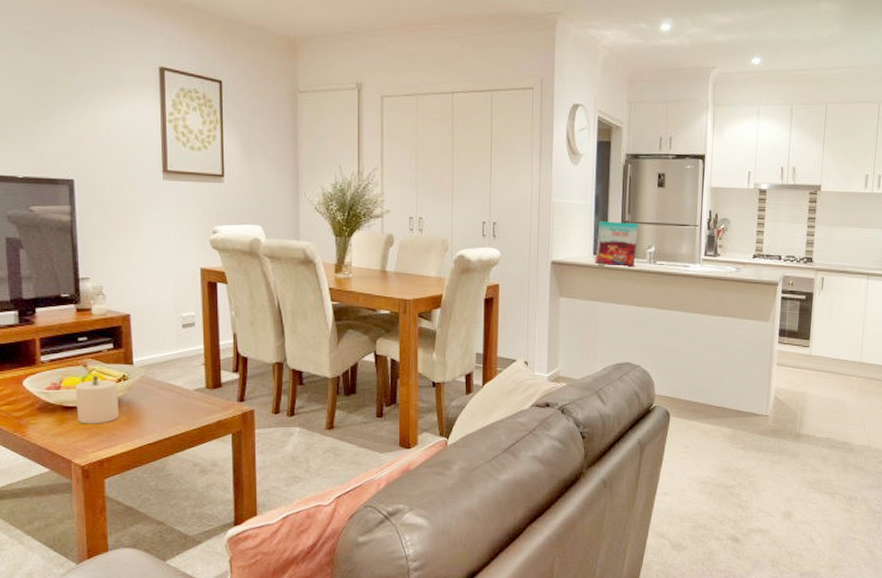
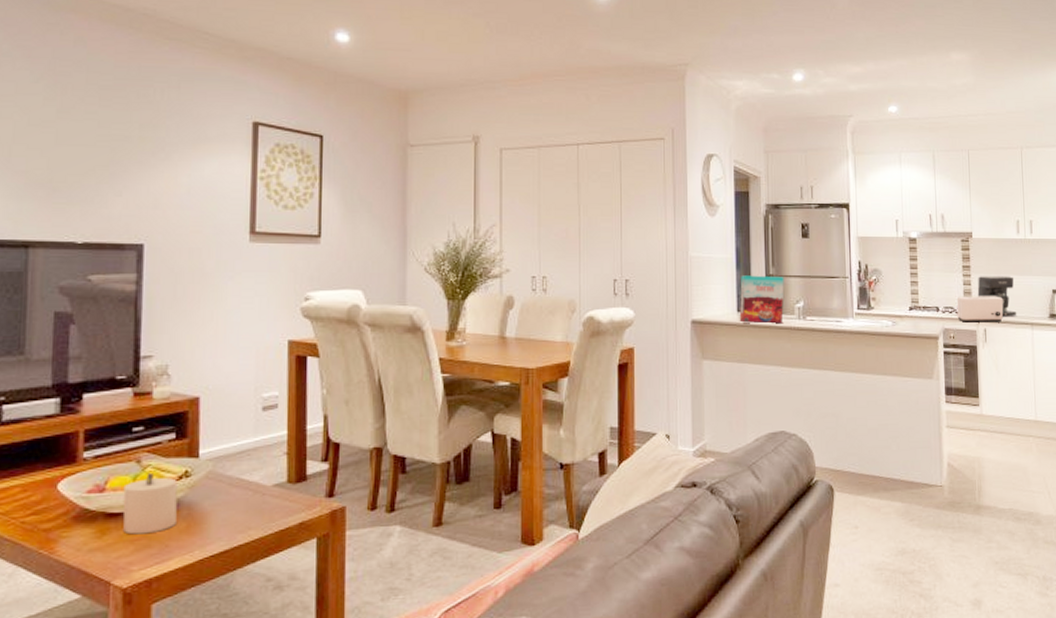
toaster: none [797,246,844,272] -> present [957,296,1004,323]
coffee maker: none [819,227,856,267] -> present [977,275,1017,317]

